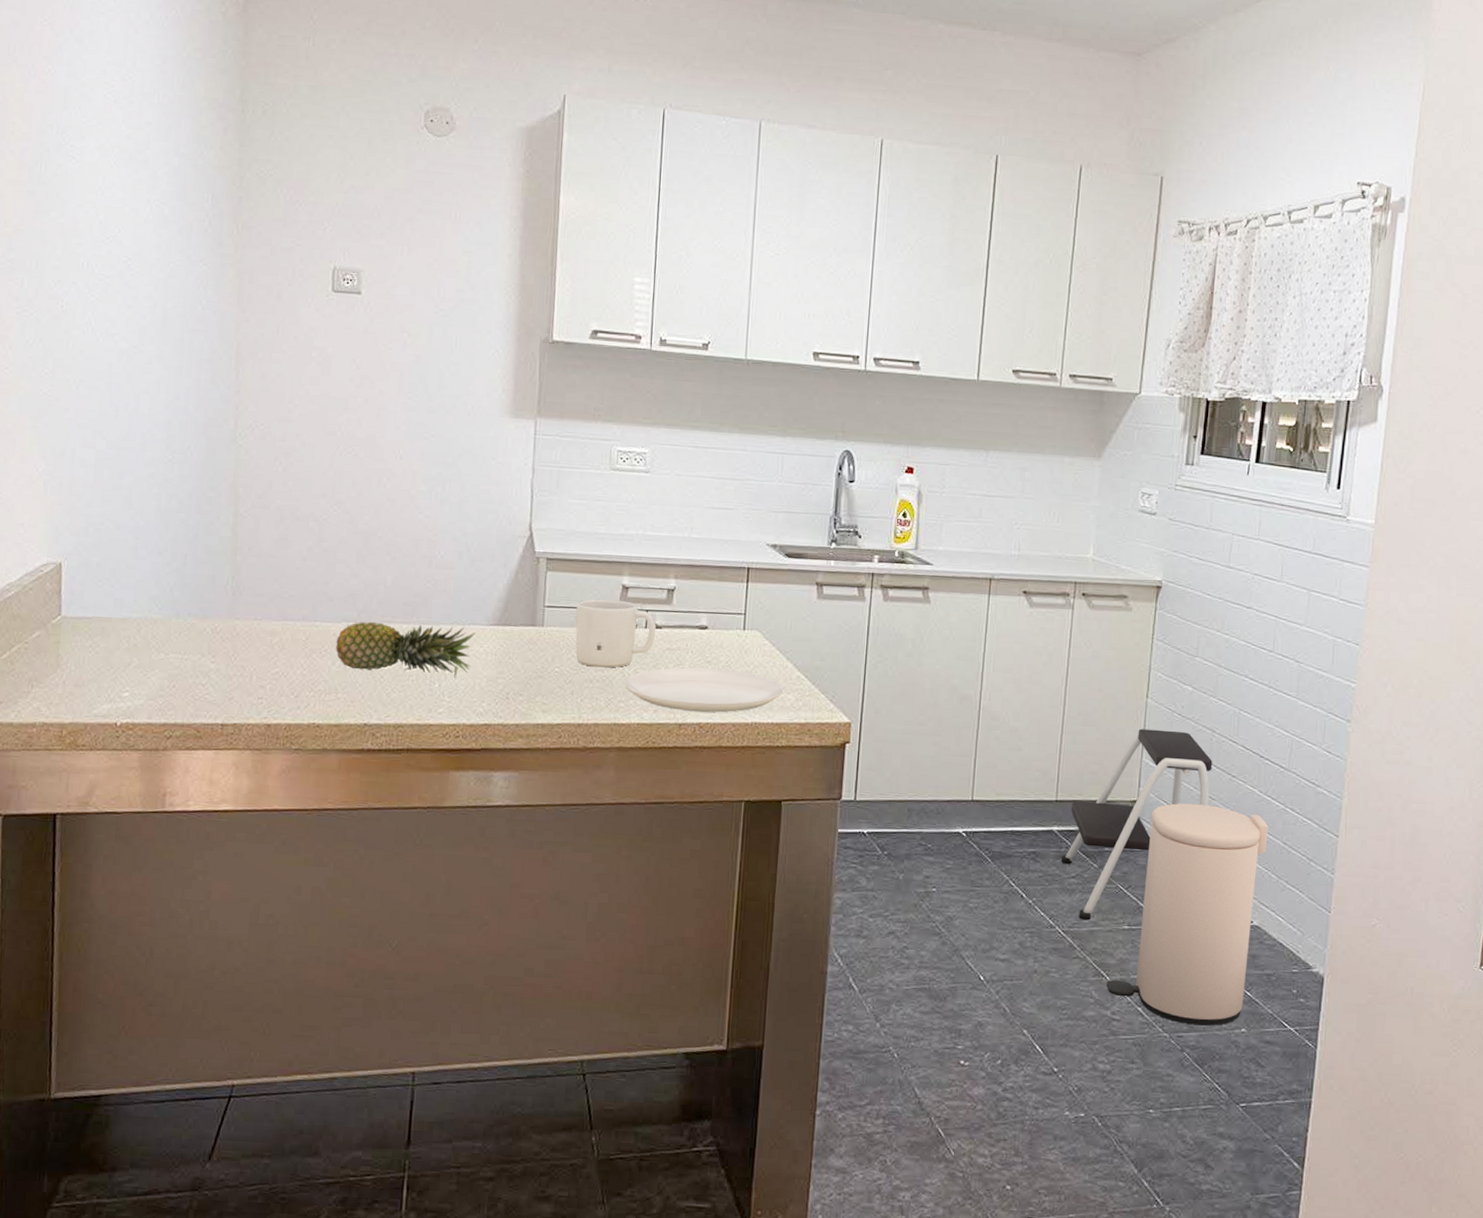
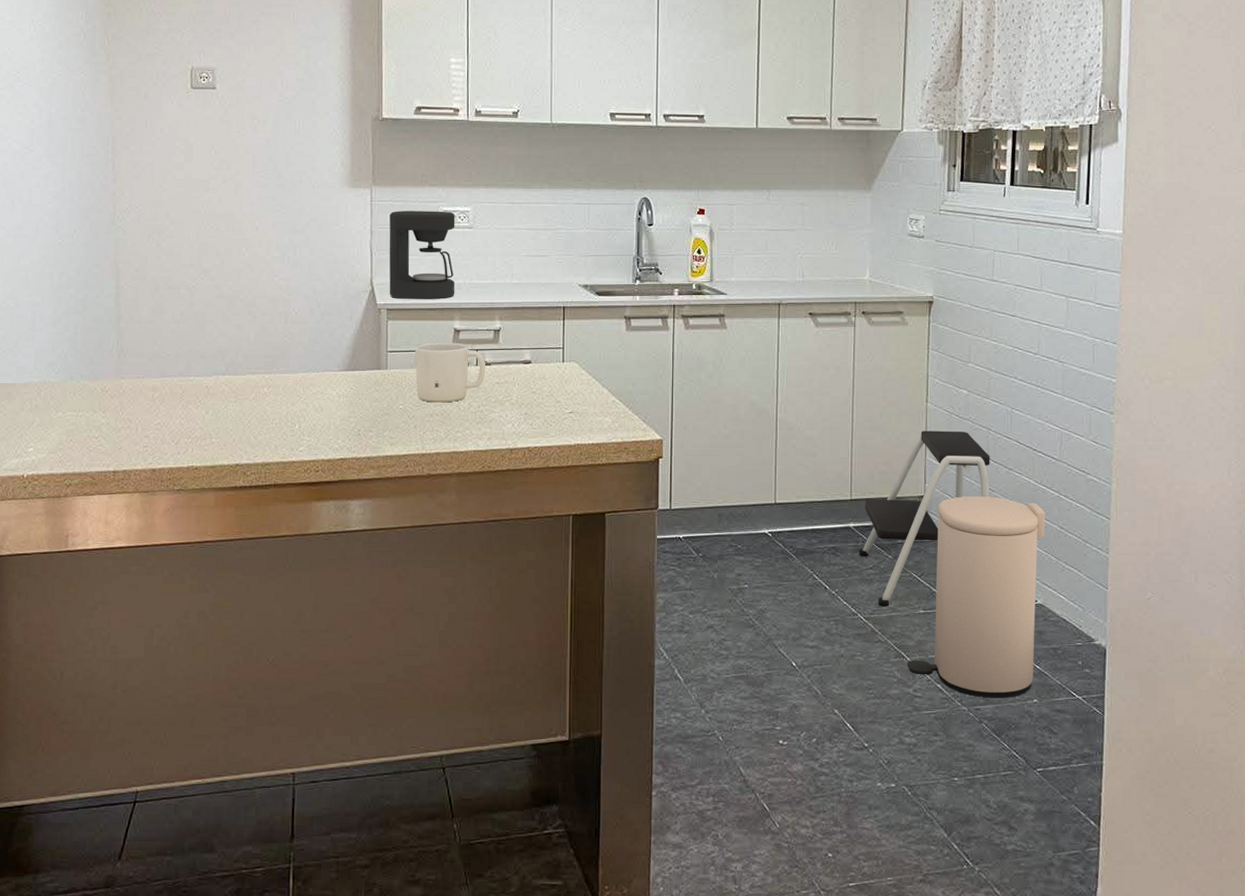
fruit: present [336,621,476,678] -> none [208,373,329,419]
coffee maker: none [550,447,631,551] -> present [389,211,455,299]
plate: present [624,667,783,713] -> none [461,398,601,437]

